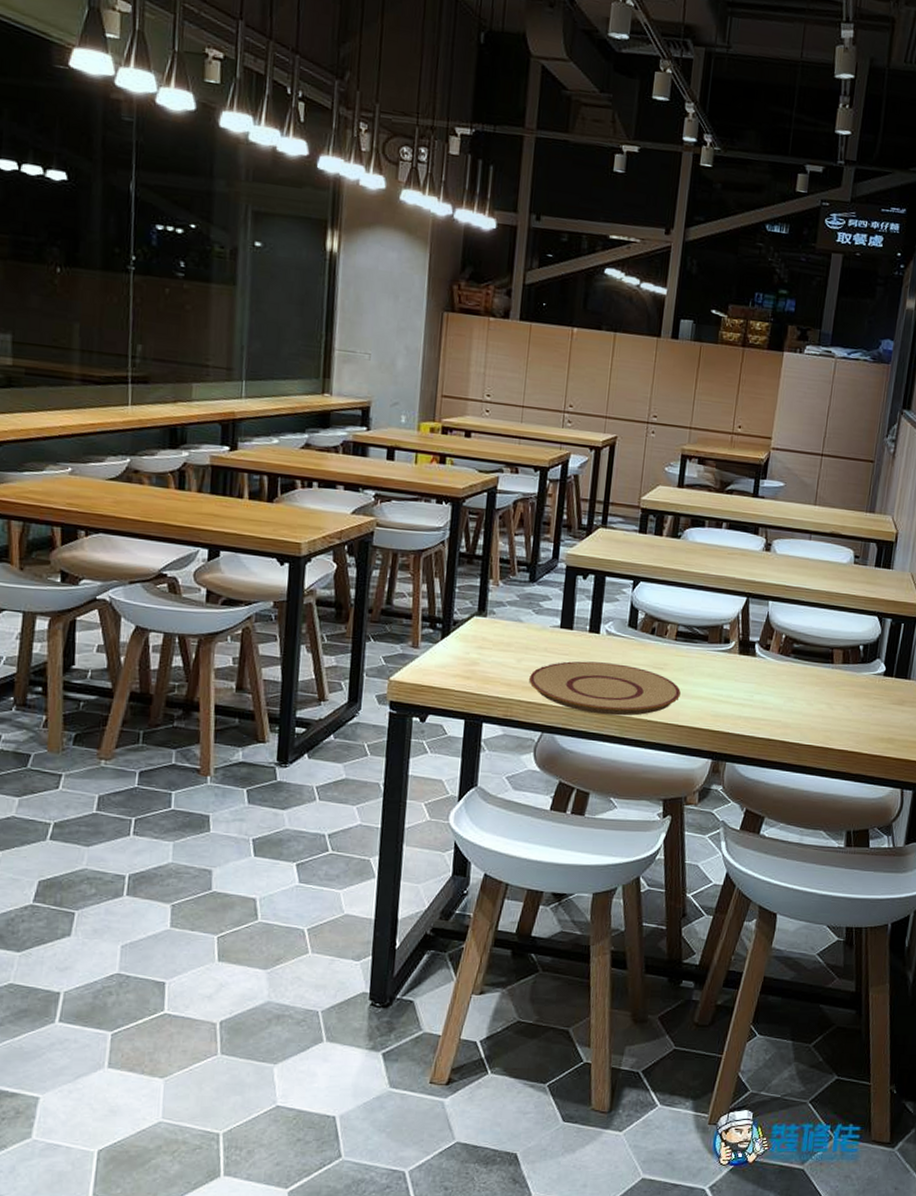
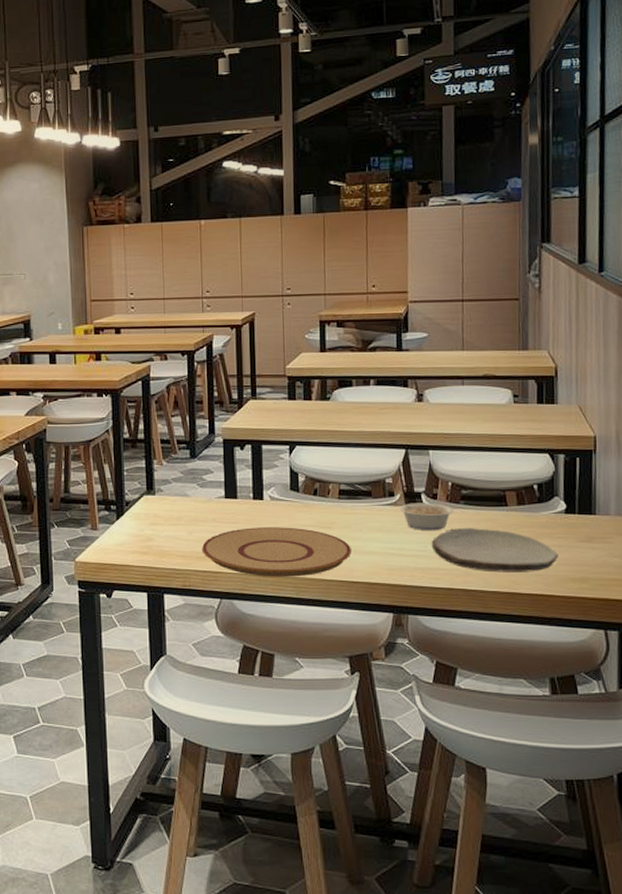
legume: none [729,646,784,682] -> present [395,499,454,531]
plate: none [757,681,872,729] -> present [431,528,558,573]

